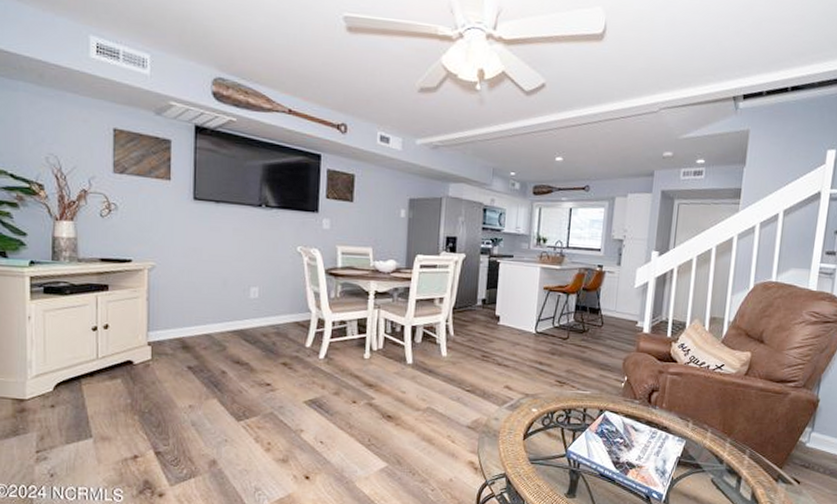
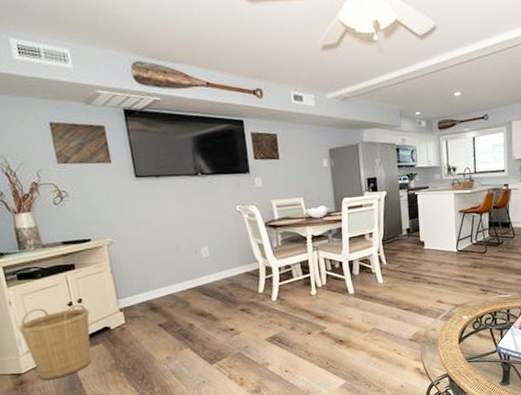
basket: none [33,328,113,412] -> present [18,304,92,380]

